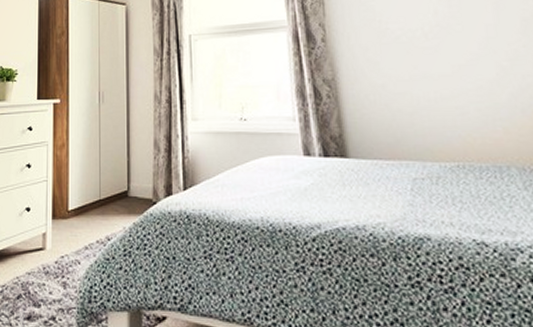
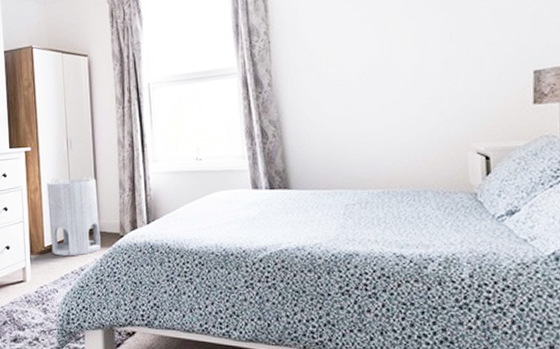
cylinder: none [75,131,131,222] -> present [47,174,101,256]

